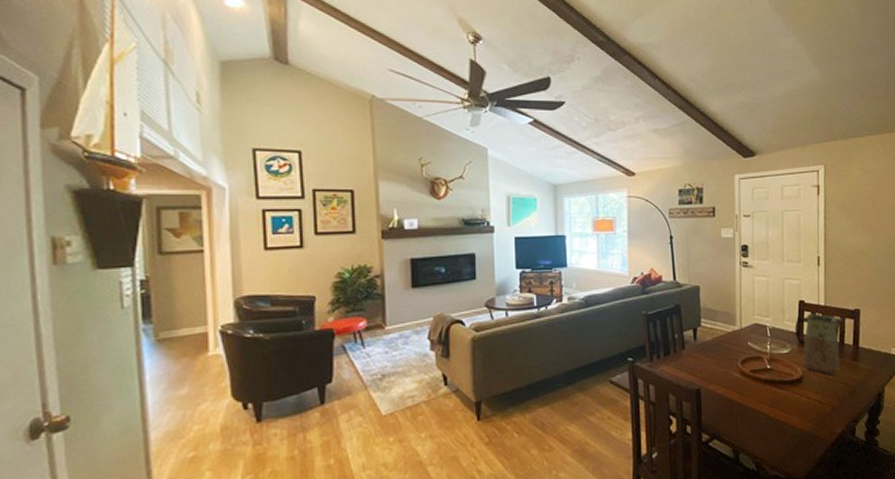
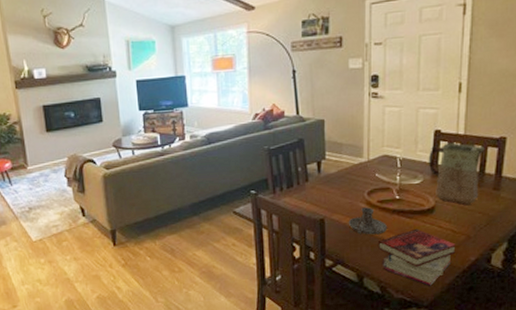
candle holder: none [723,377,761,407] -> present [348,207,388,235]
book: none [751,399,824,461] -> present [377,228,456,286]

